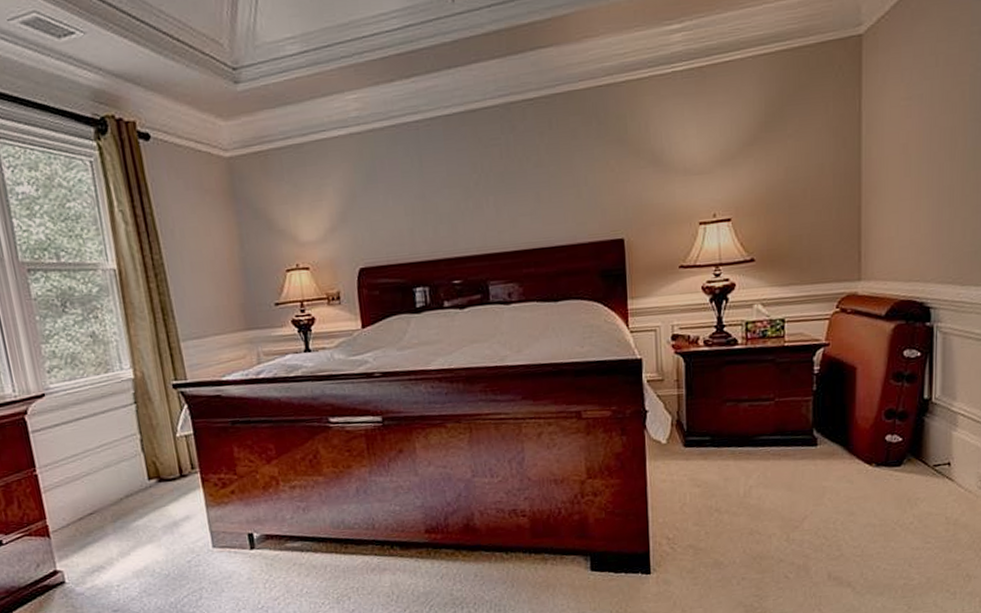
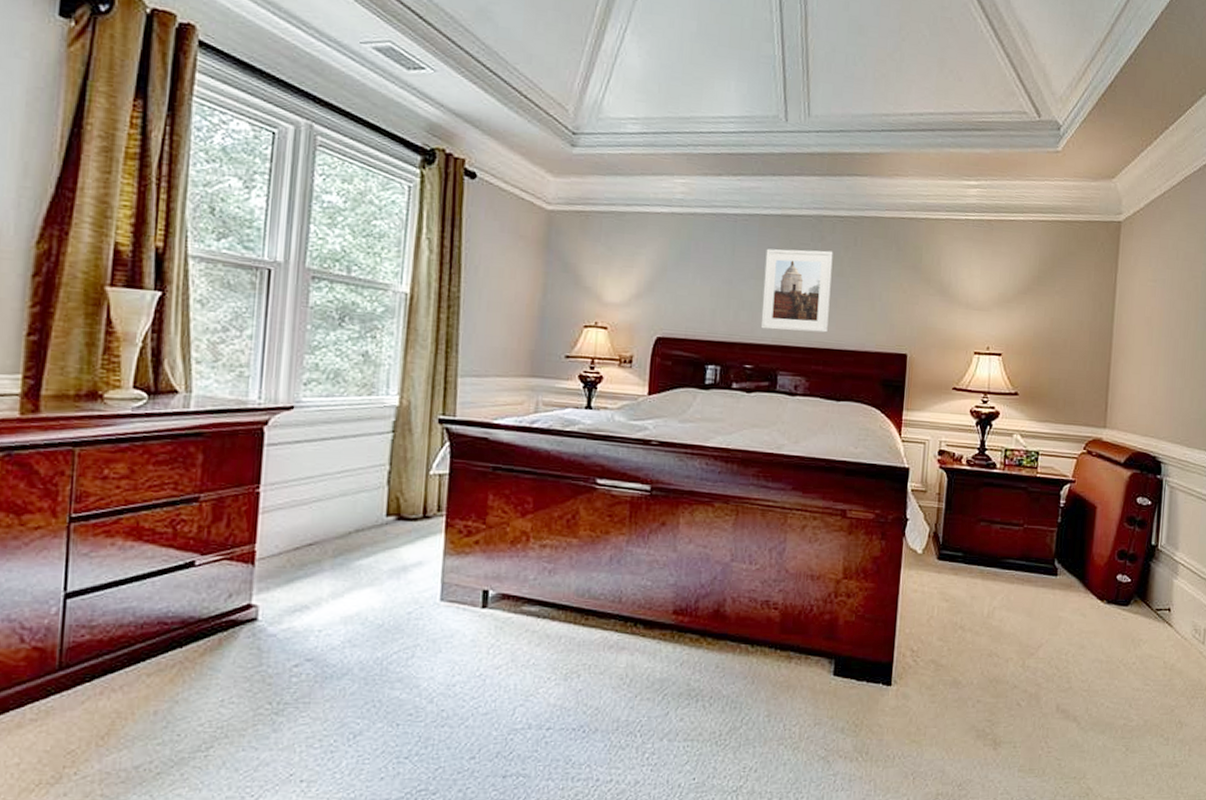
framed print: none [455,140,534,240] -> present [760,248,833,333]

